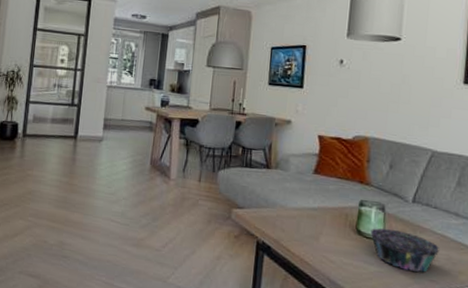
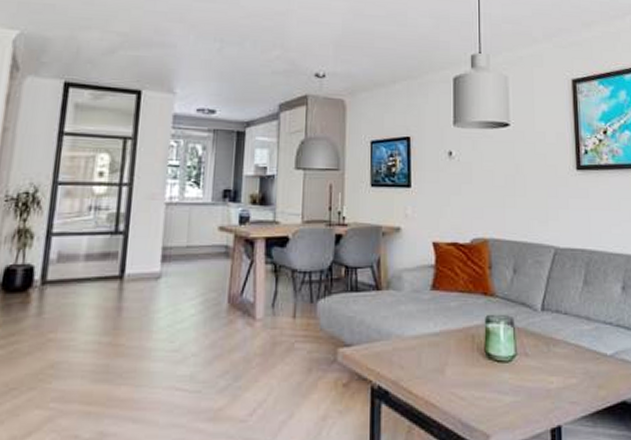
decorative bowl: present [370,228,439,273] -> none [501,346,575,396]

